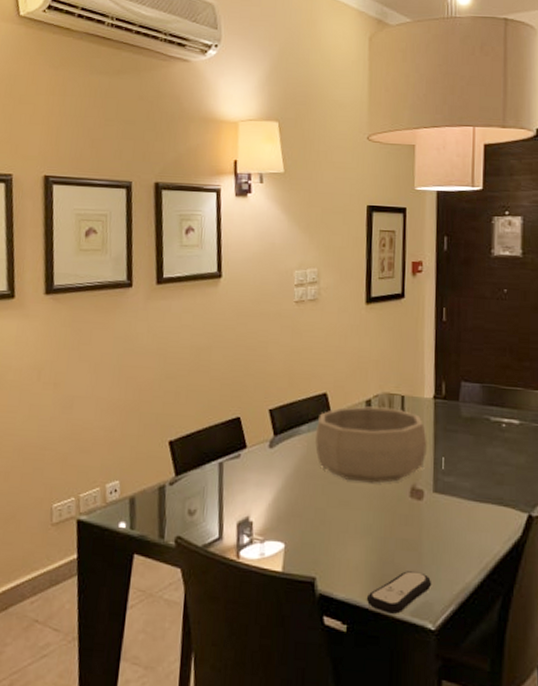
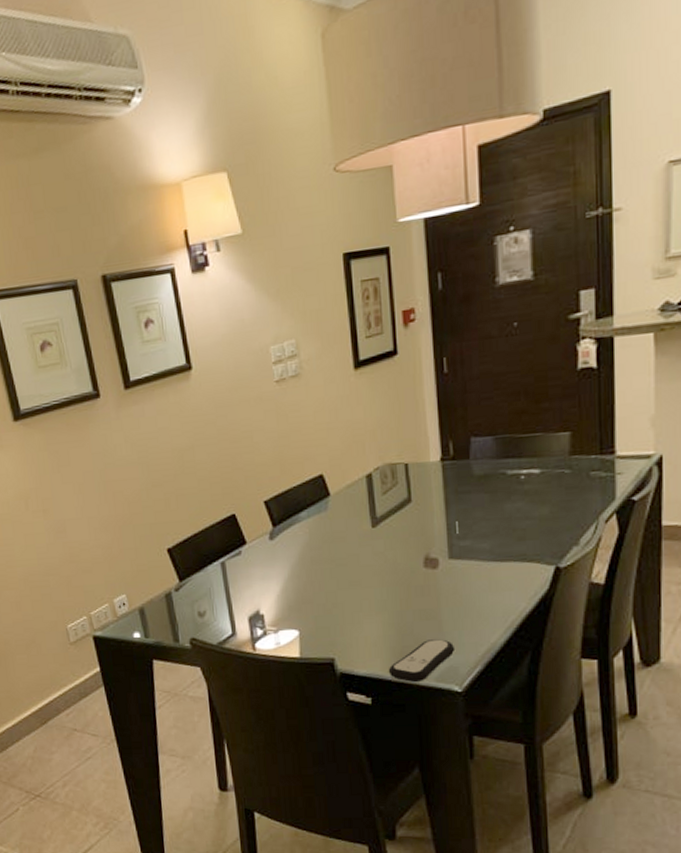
decorative bowl: present [315,406,427,483] -> none [316,478,438,560]

